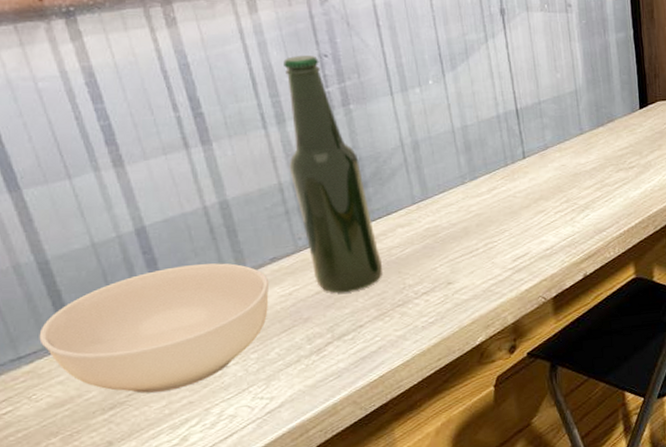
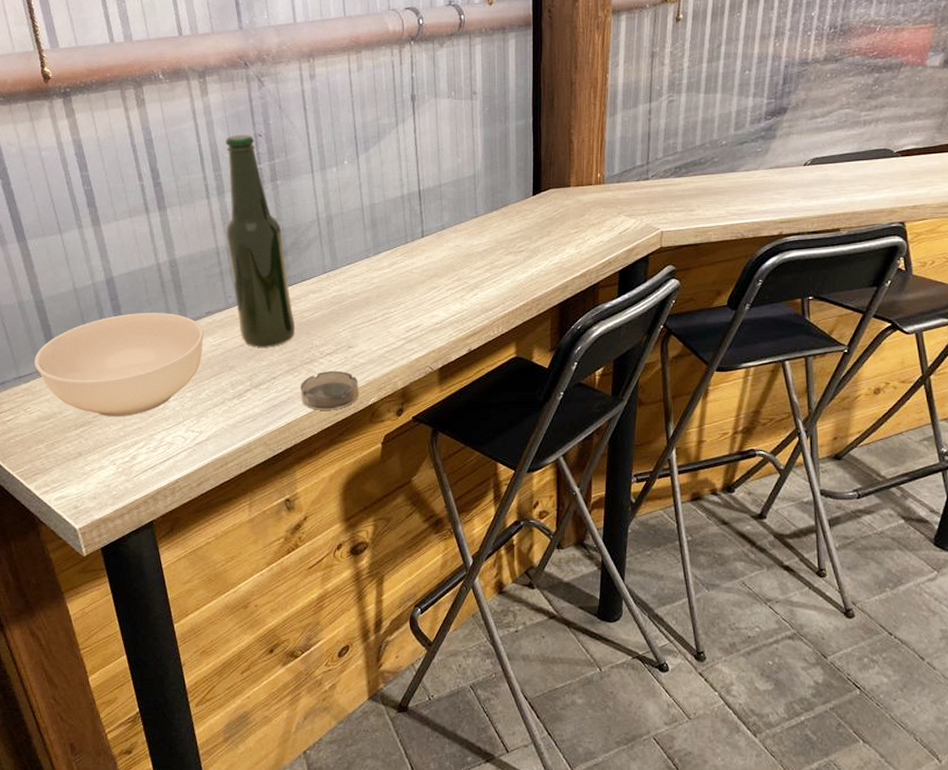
ashtray: none [393,310,464,358] -> present [300,370,359,410]

